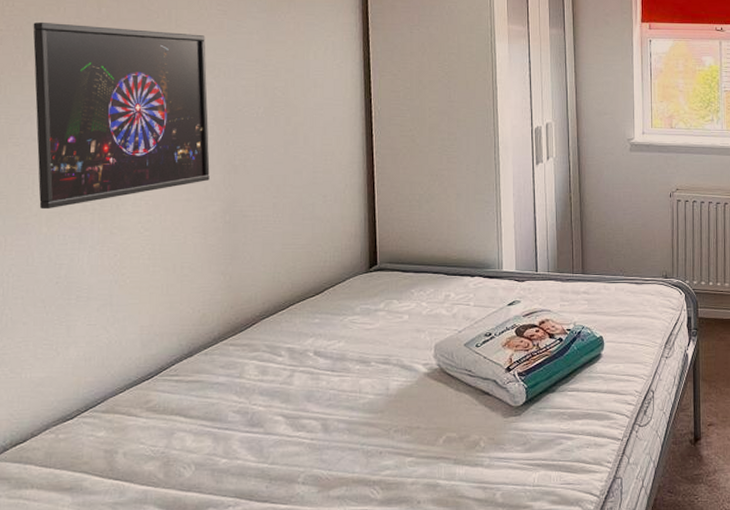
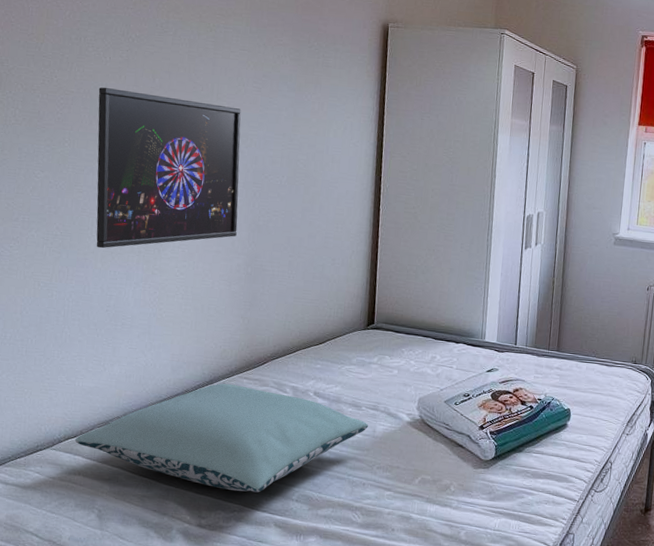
pillow: none [25,353,380,482] -> present [75,383,368,493]

